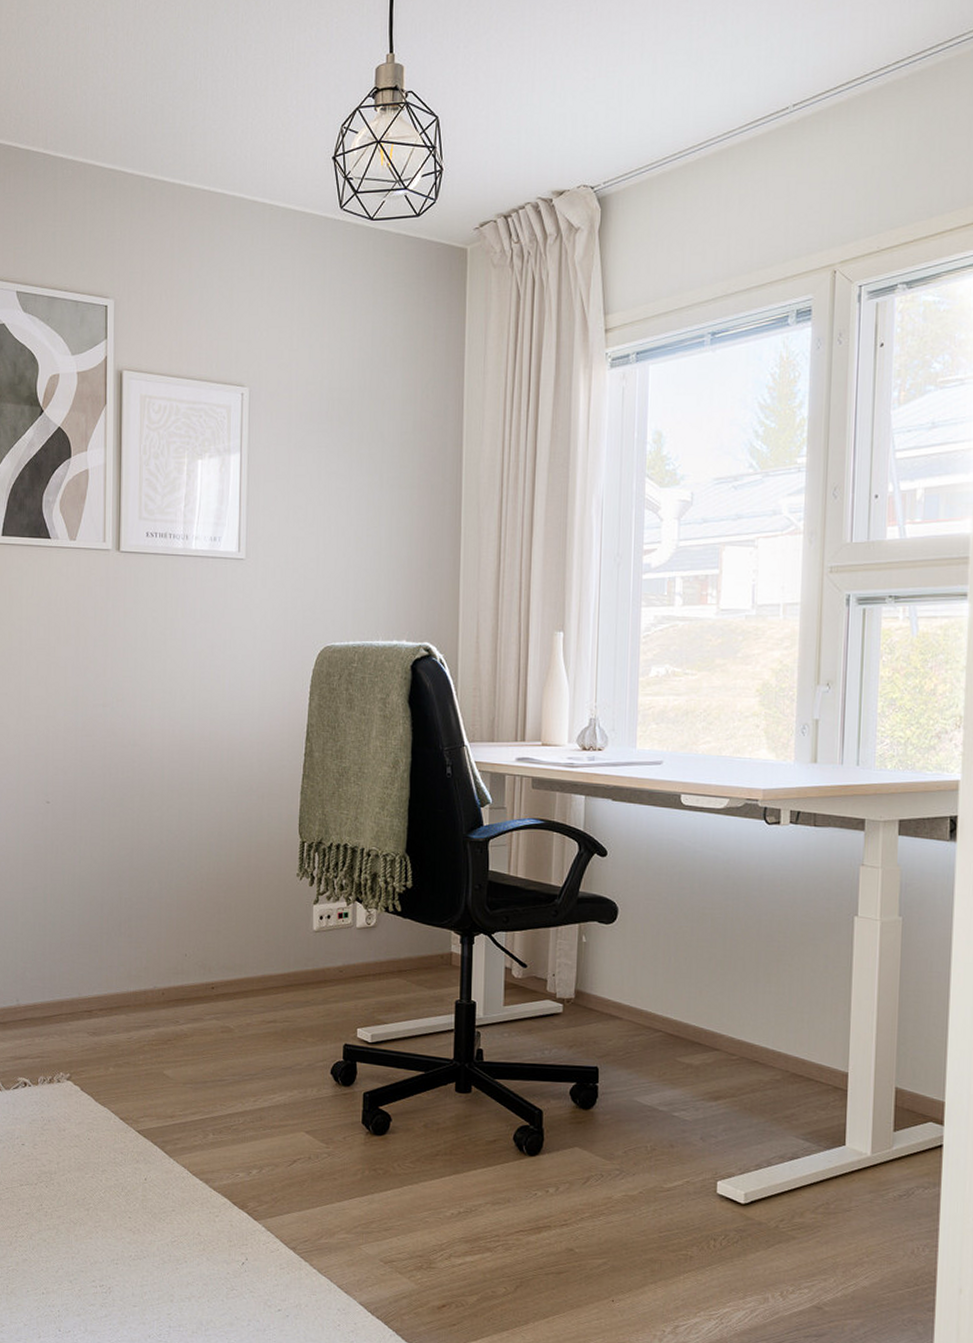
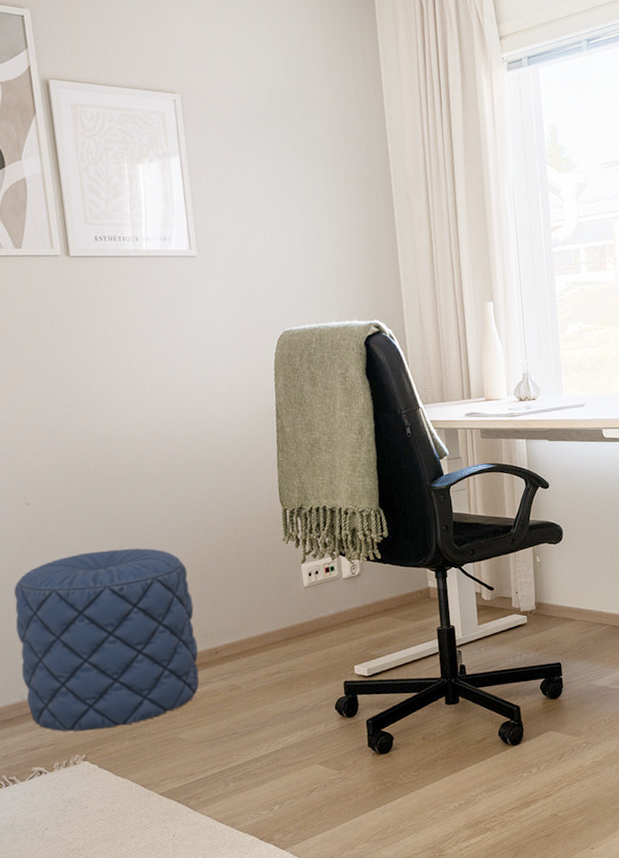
pouf: none [21,860,196,1050] -> present [14,548,199,731]

